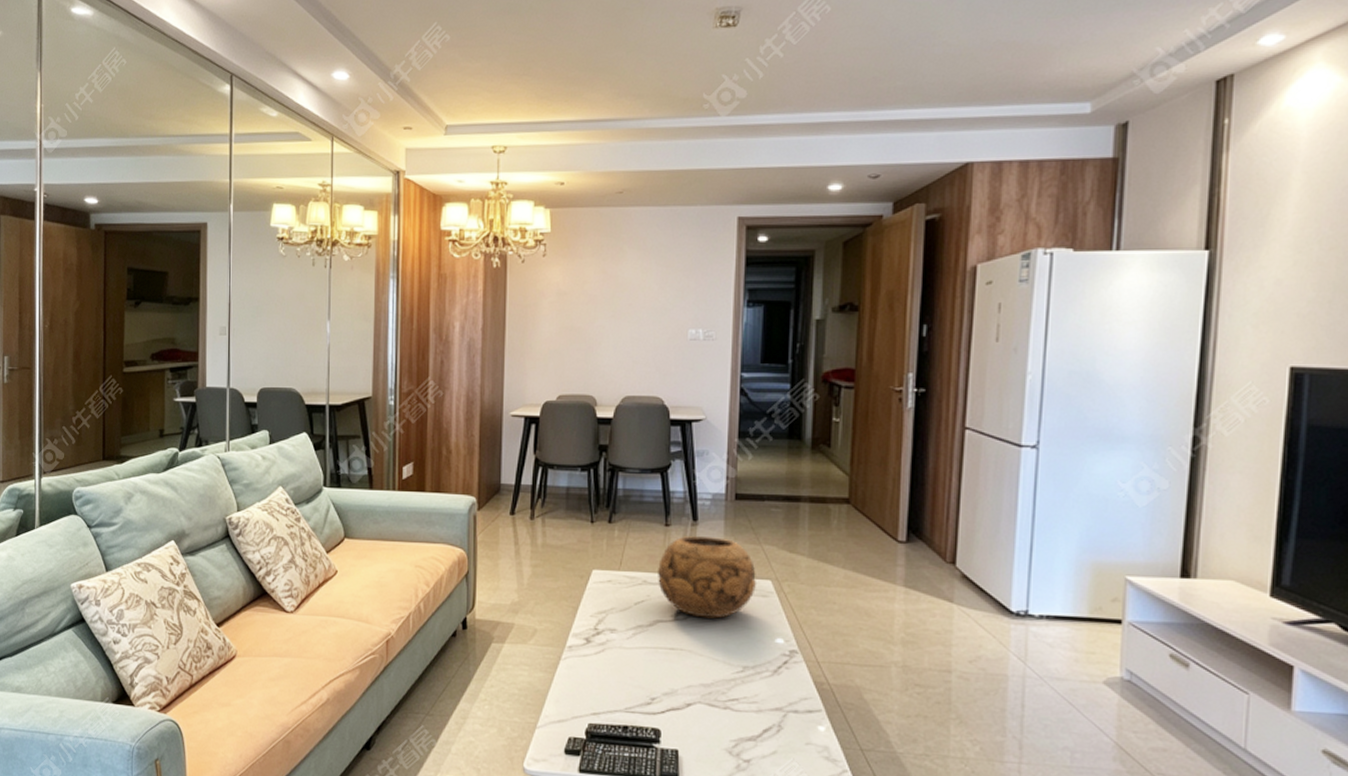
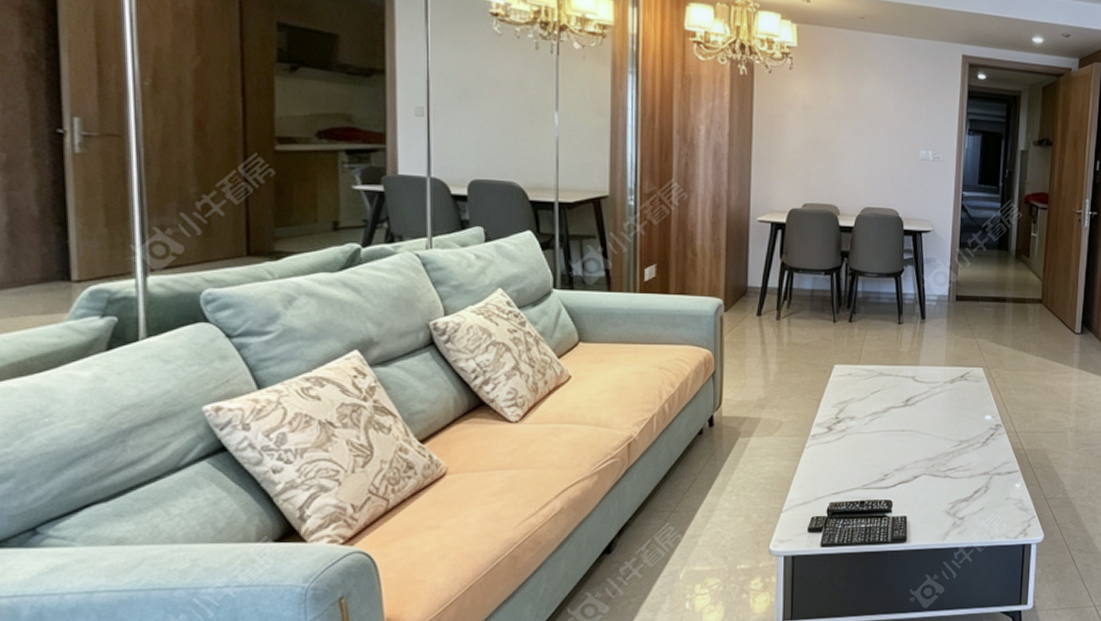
decorative bowl: present [658,535,756,619] -> none [891,331,971,402]

